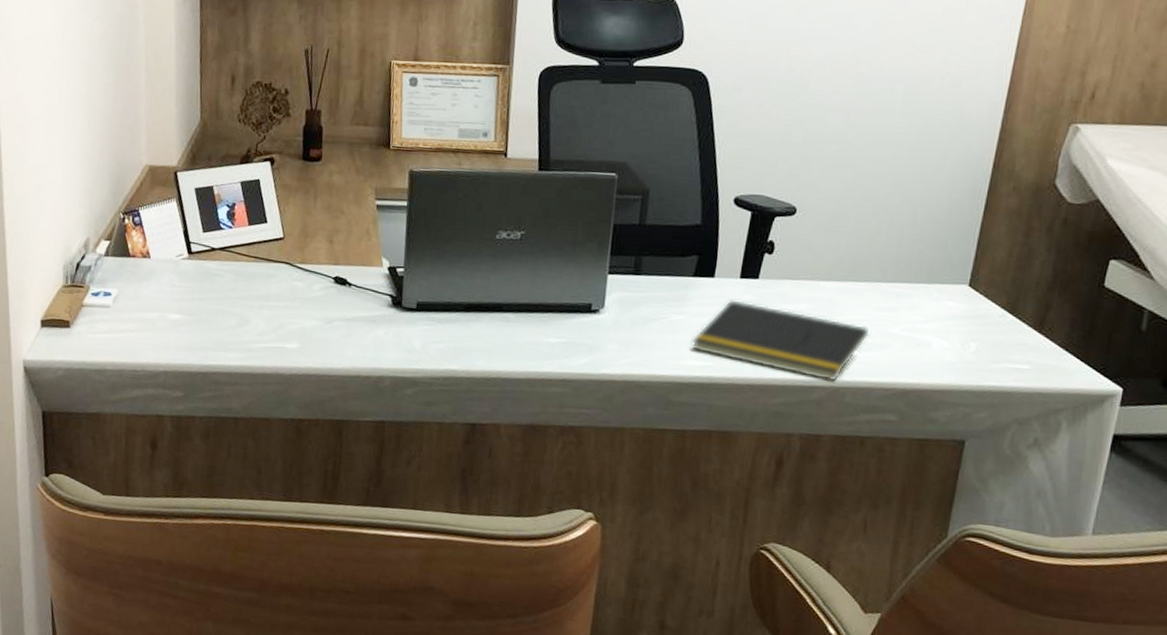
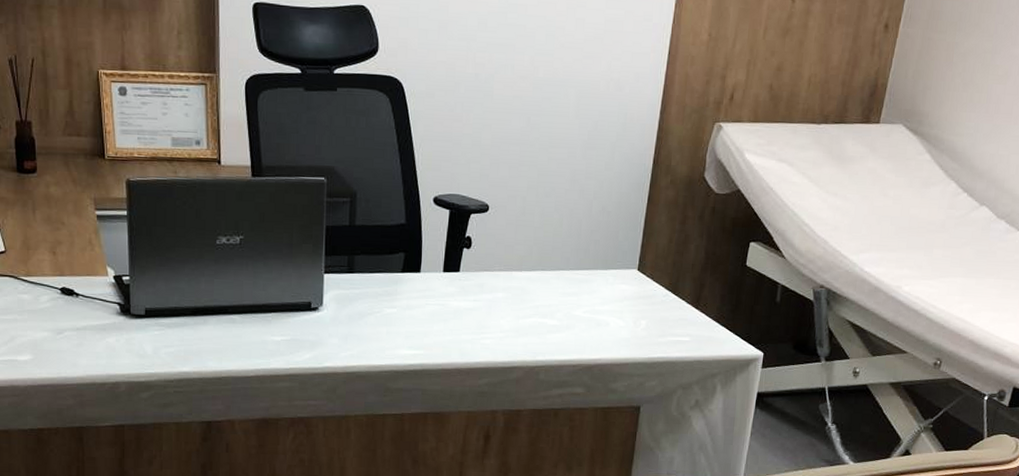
notepad: present [691,299,869,381] -> none [404,291,557,361]

